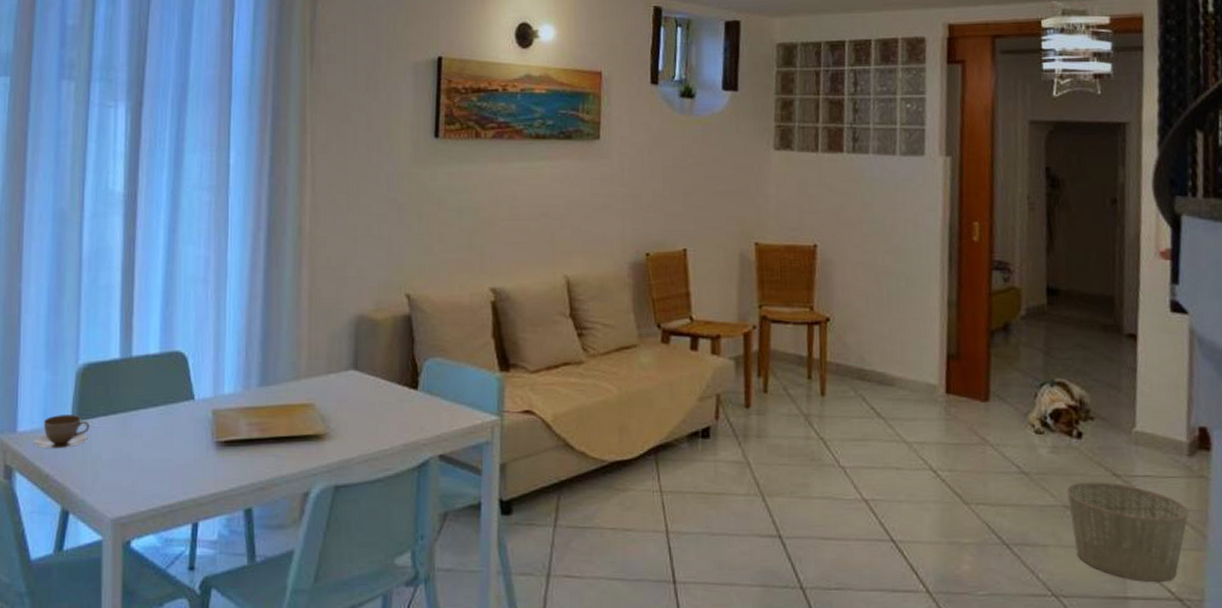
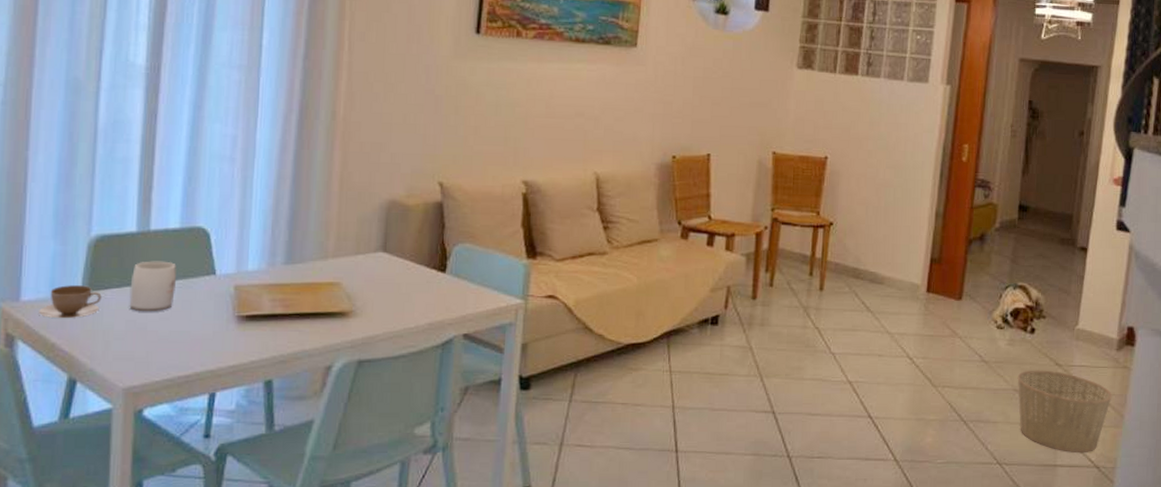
mug: none [115,387,158,440] -> present [129,261,177,312]

